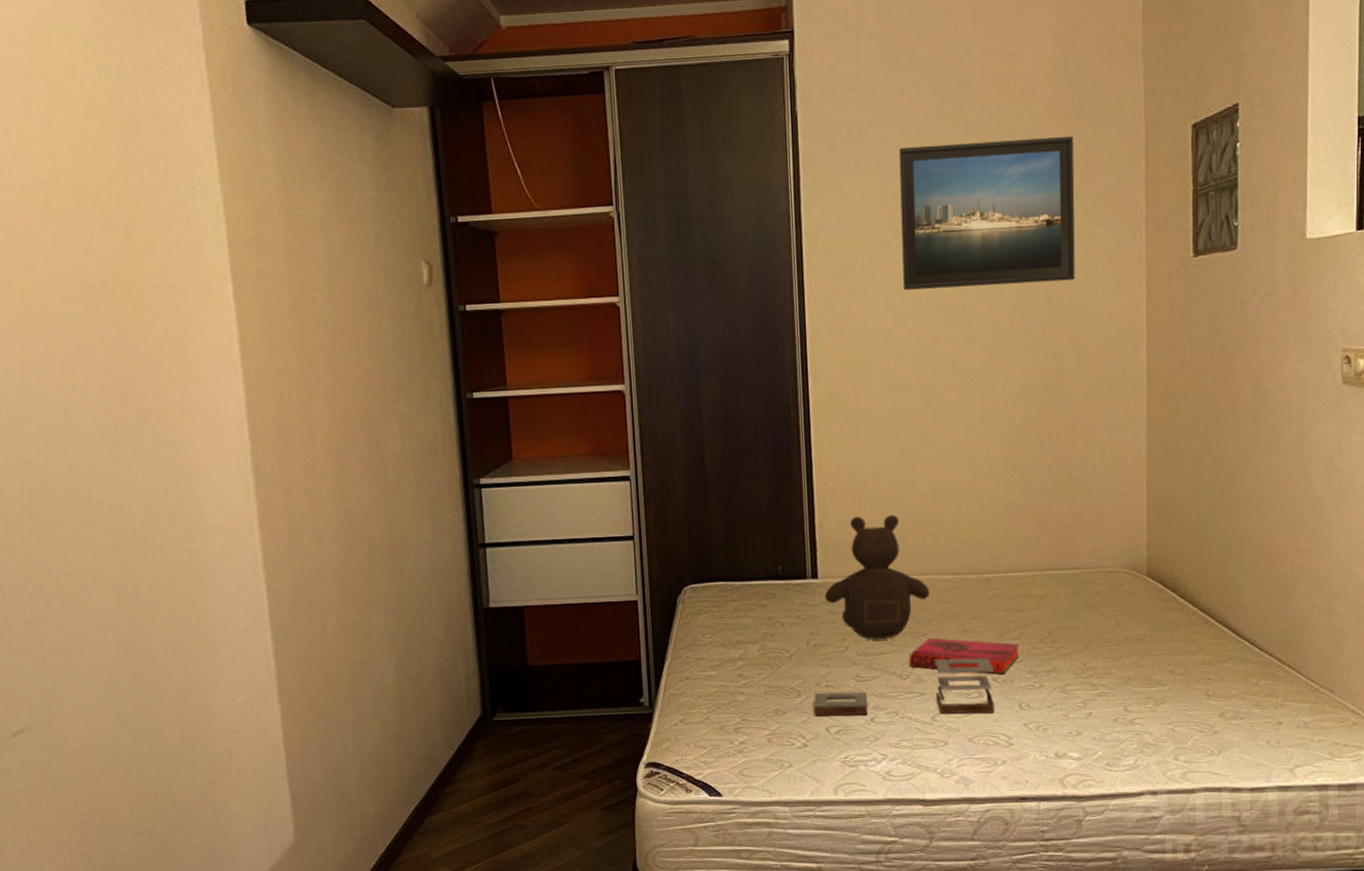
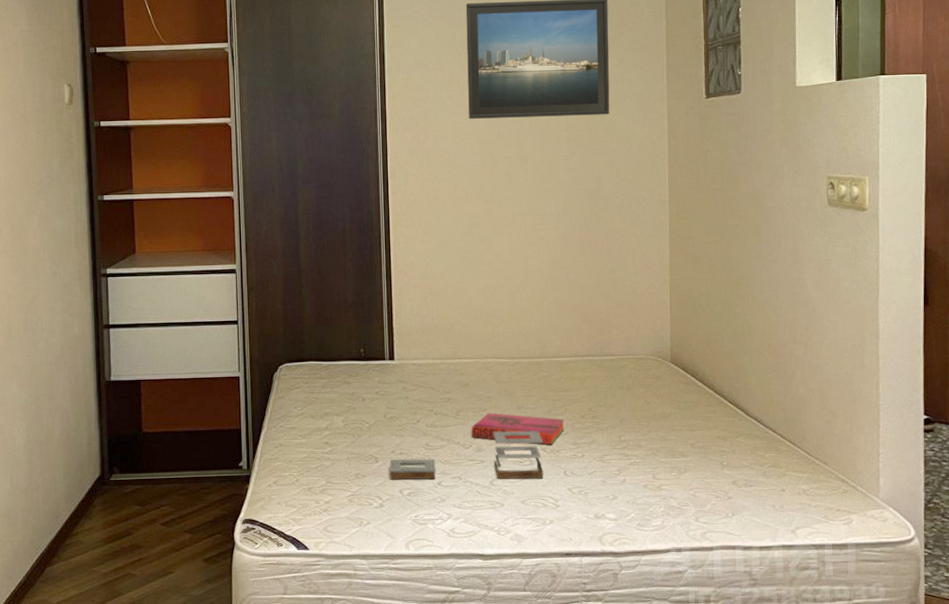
teddy bear: present [824,514,930,639] -> none [400,306,490,413]

